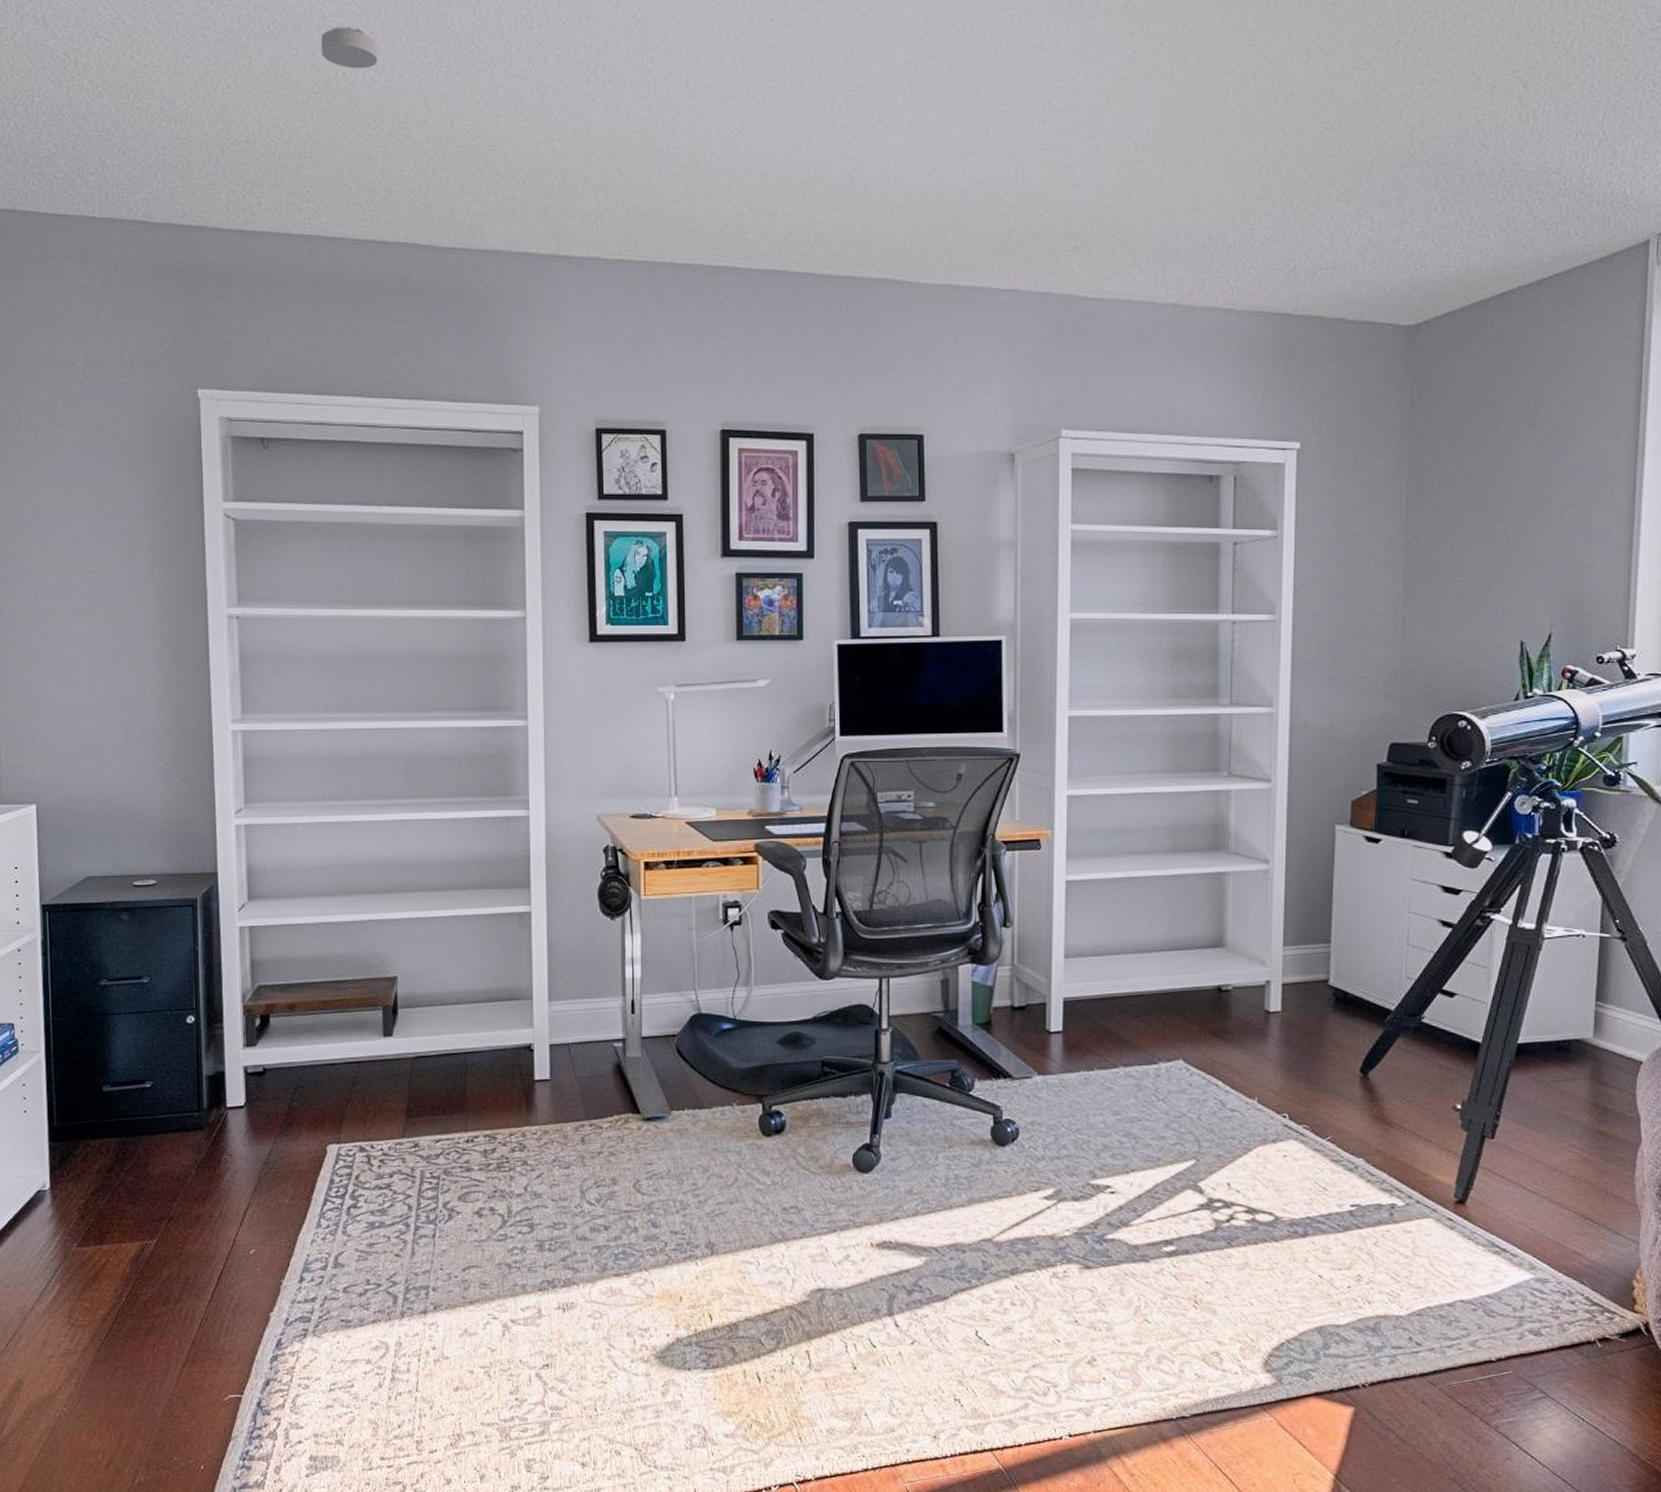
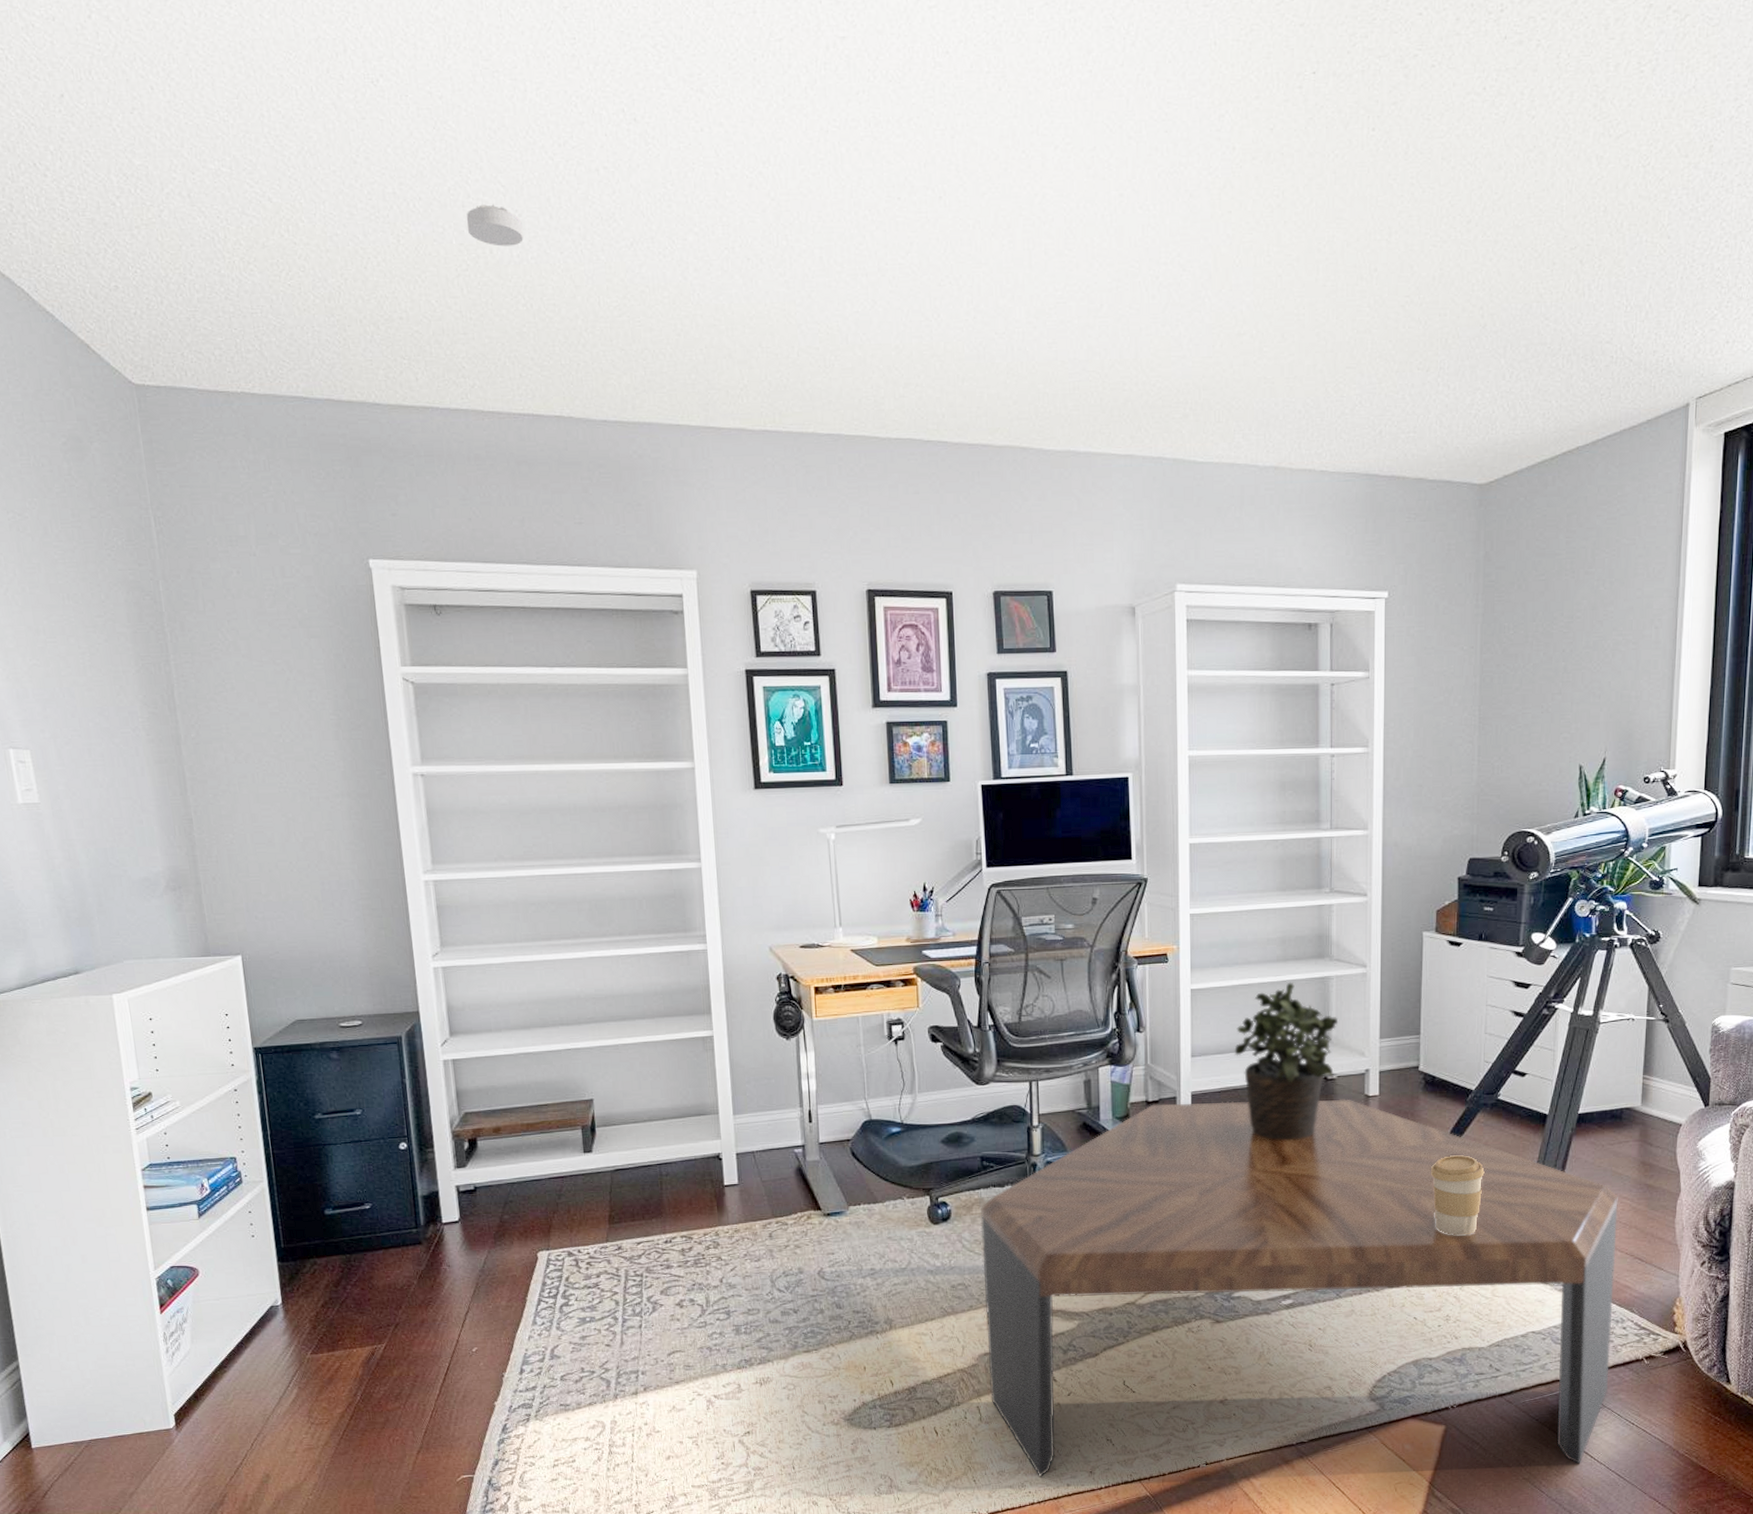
coffee table: none [819,1010,1565,1465] -> present [981,1099,1618,1477]
potted plant: none [1114,877,1236,1060] -> present [1234,982,1339,1141]
coffee cup: none [1340,1086,1405,1181] -> present [1430,1155,1485,1236]

